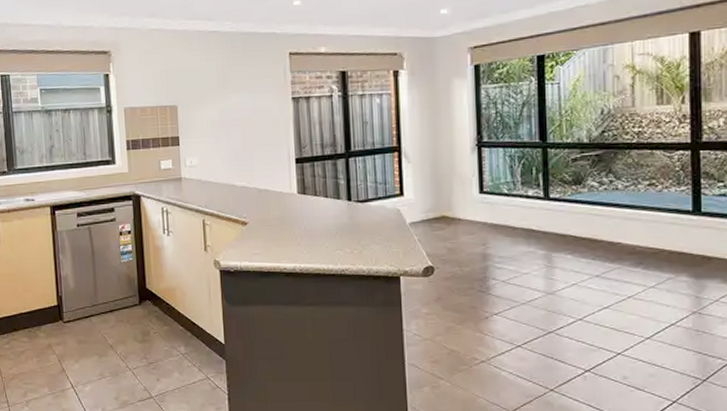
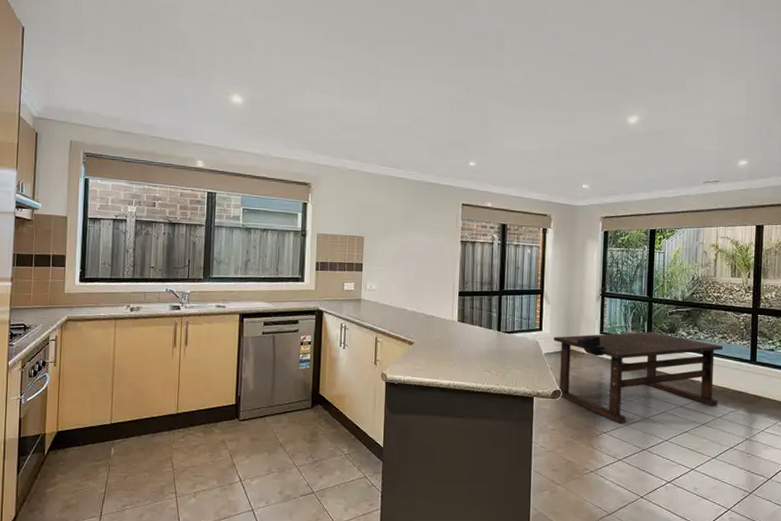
dining table: none [419,185,651,301] -> present [553,331,723,423]

